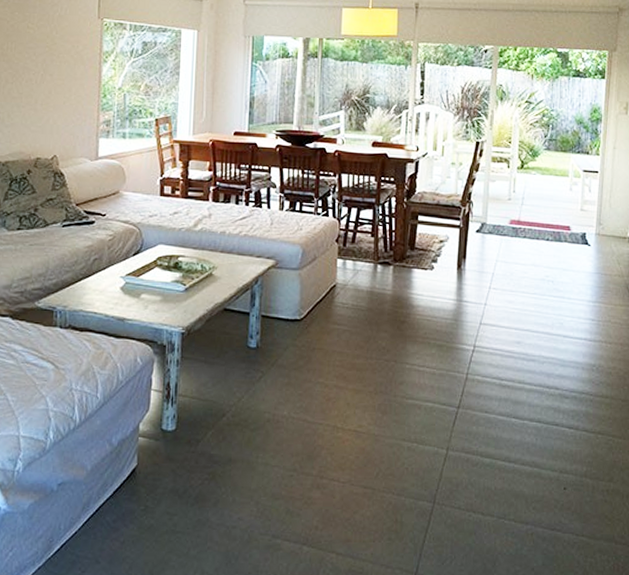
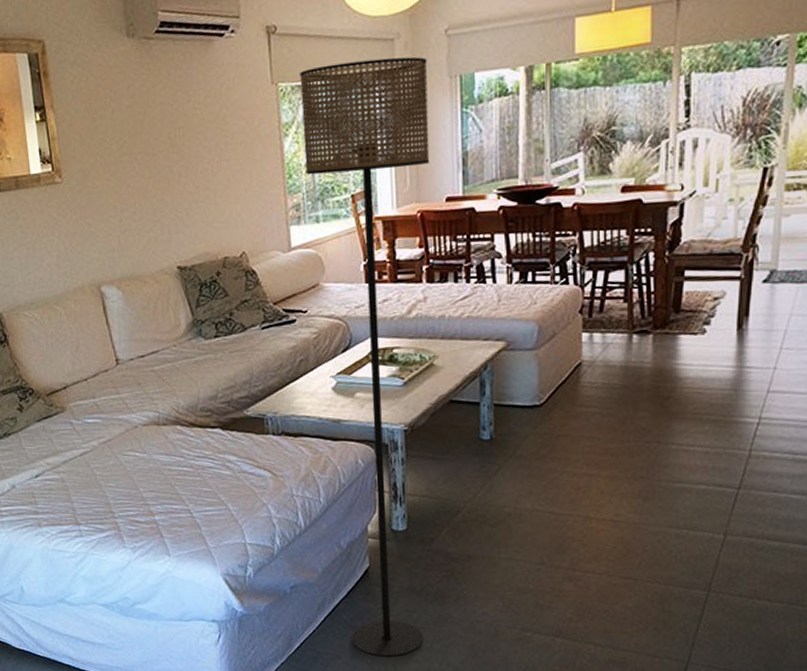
floor lamp: none [112,11,228,564] -> present [299,56,430,658]

